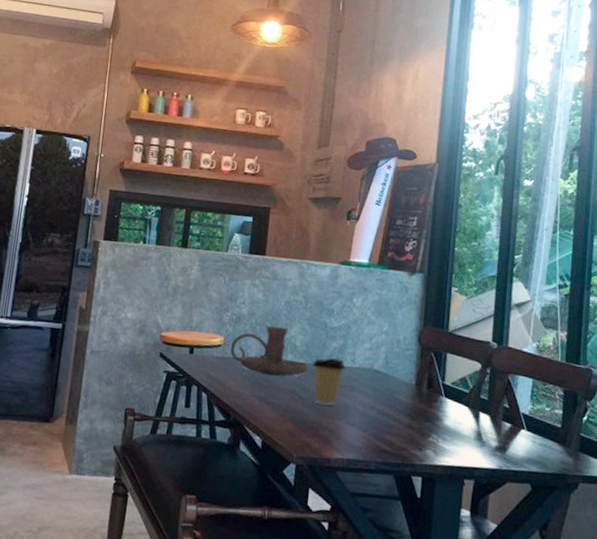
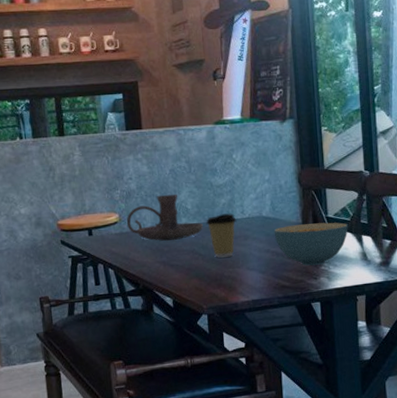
cereal bowl: none [383,384,466,435] -> present [274,222,348,266]

